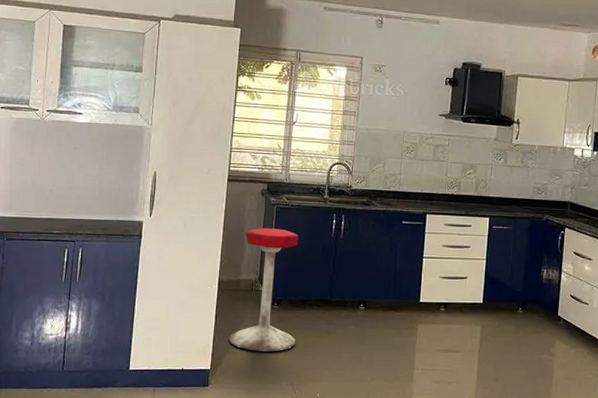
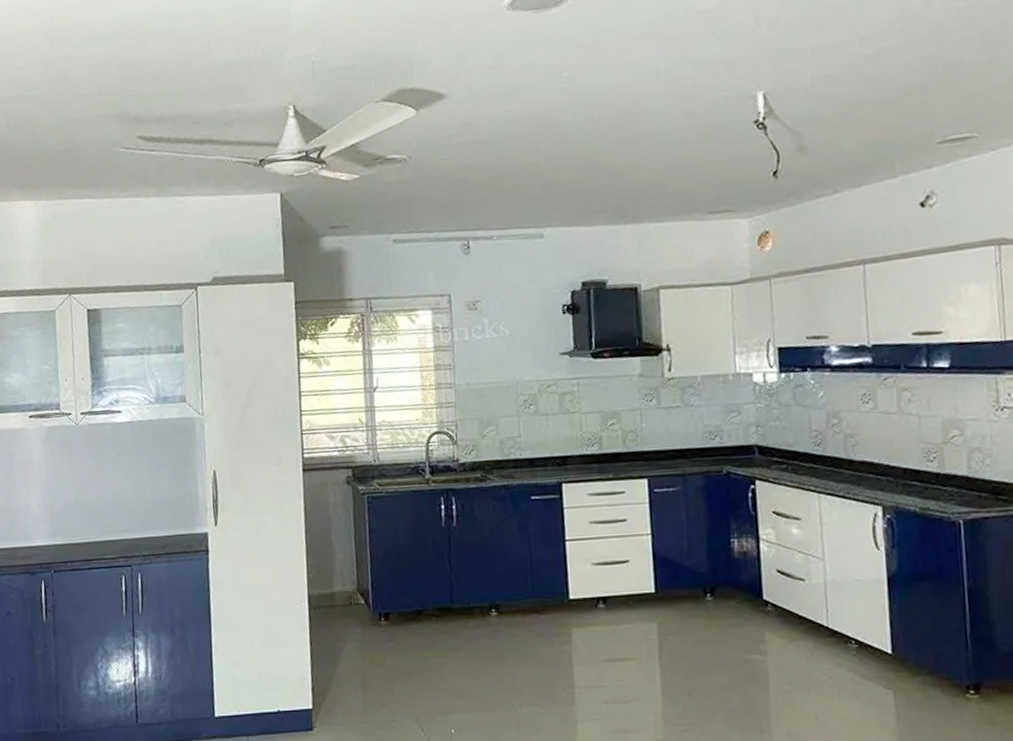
stool: present [228,228,299,352] -> none [329,523,416,681]

